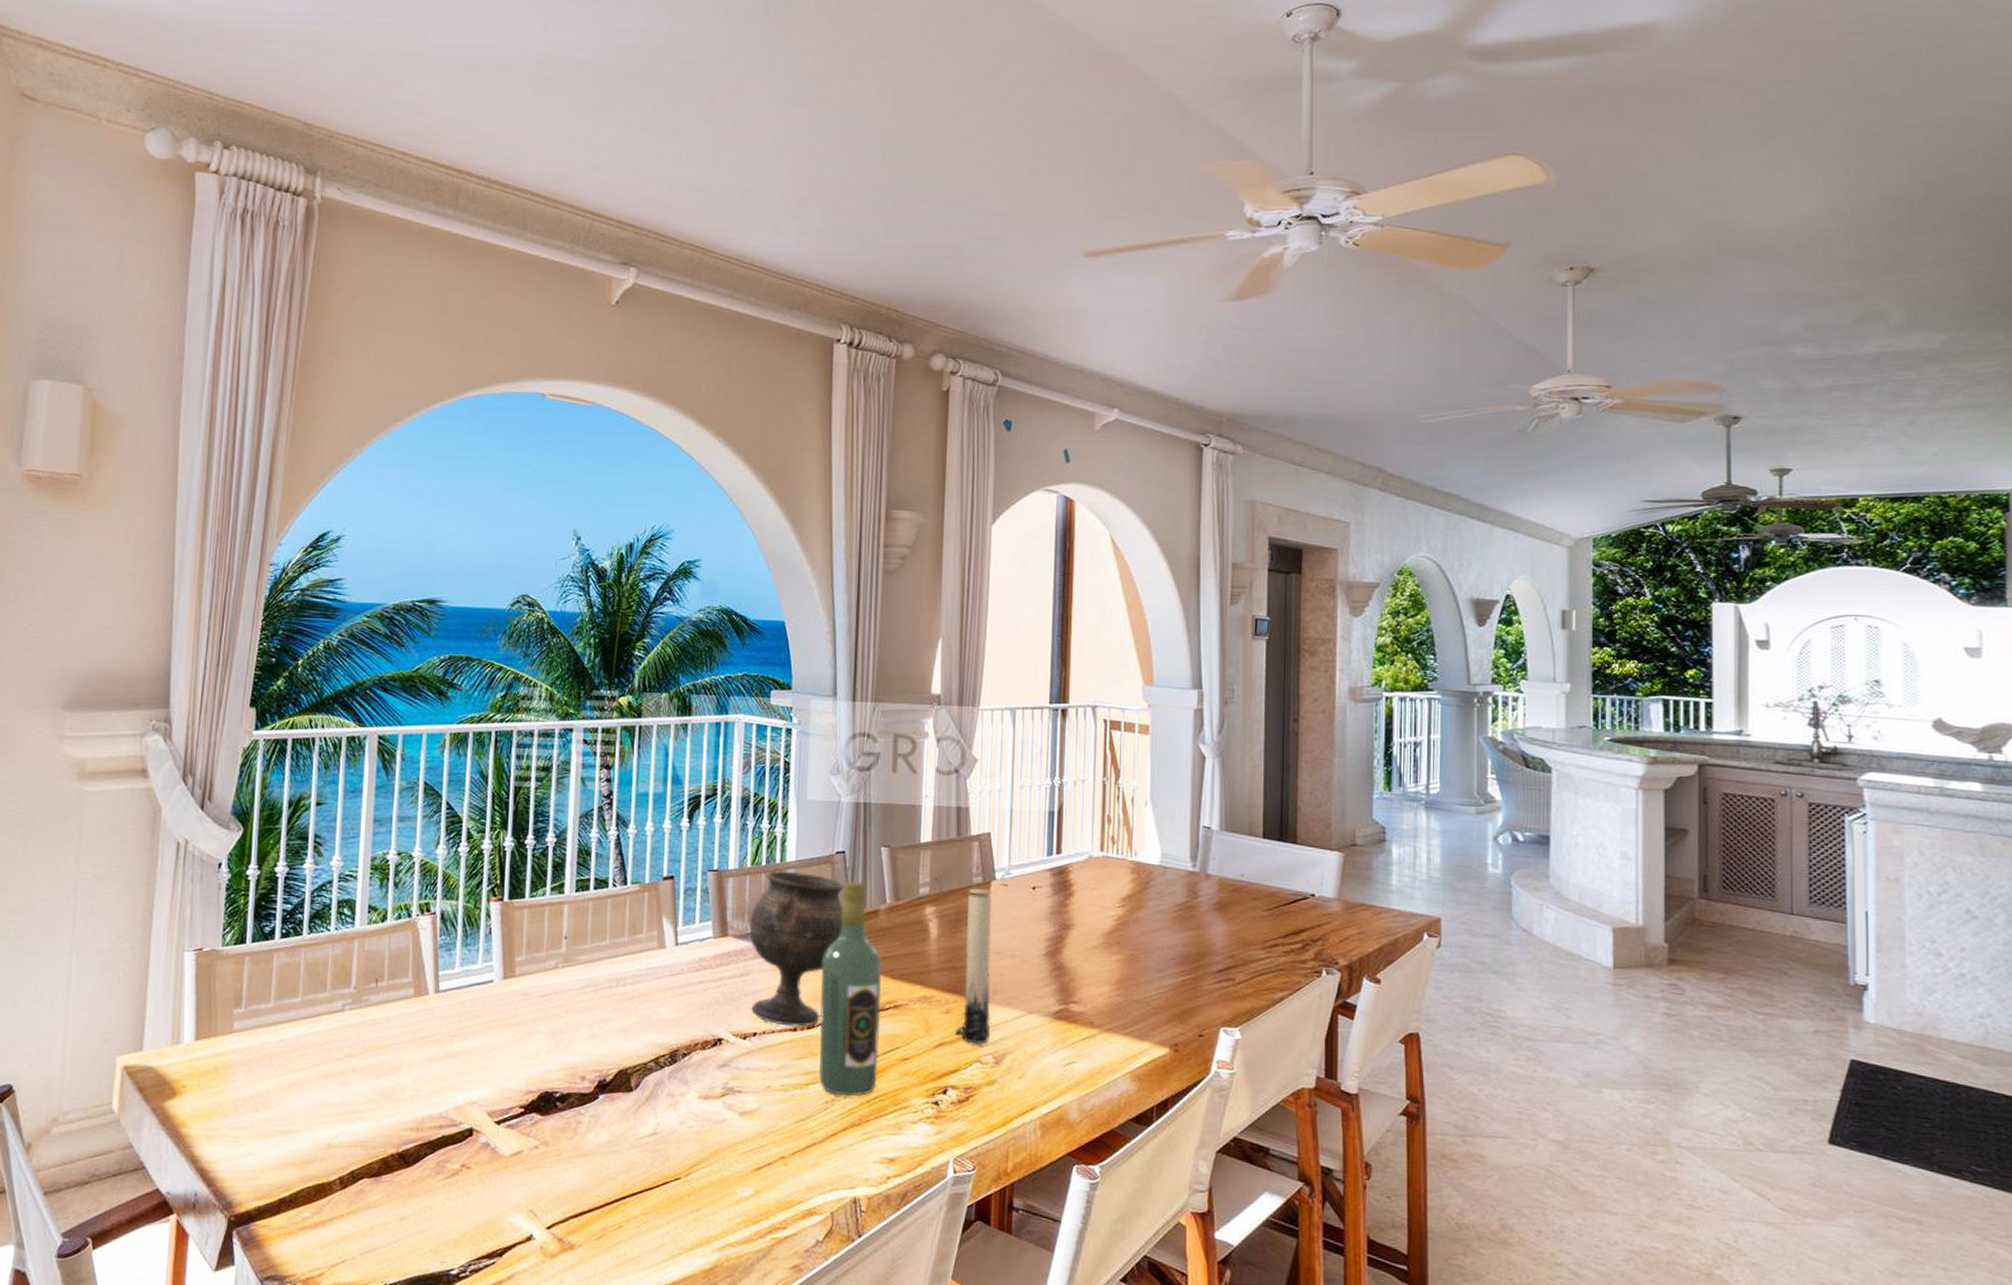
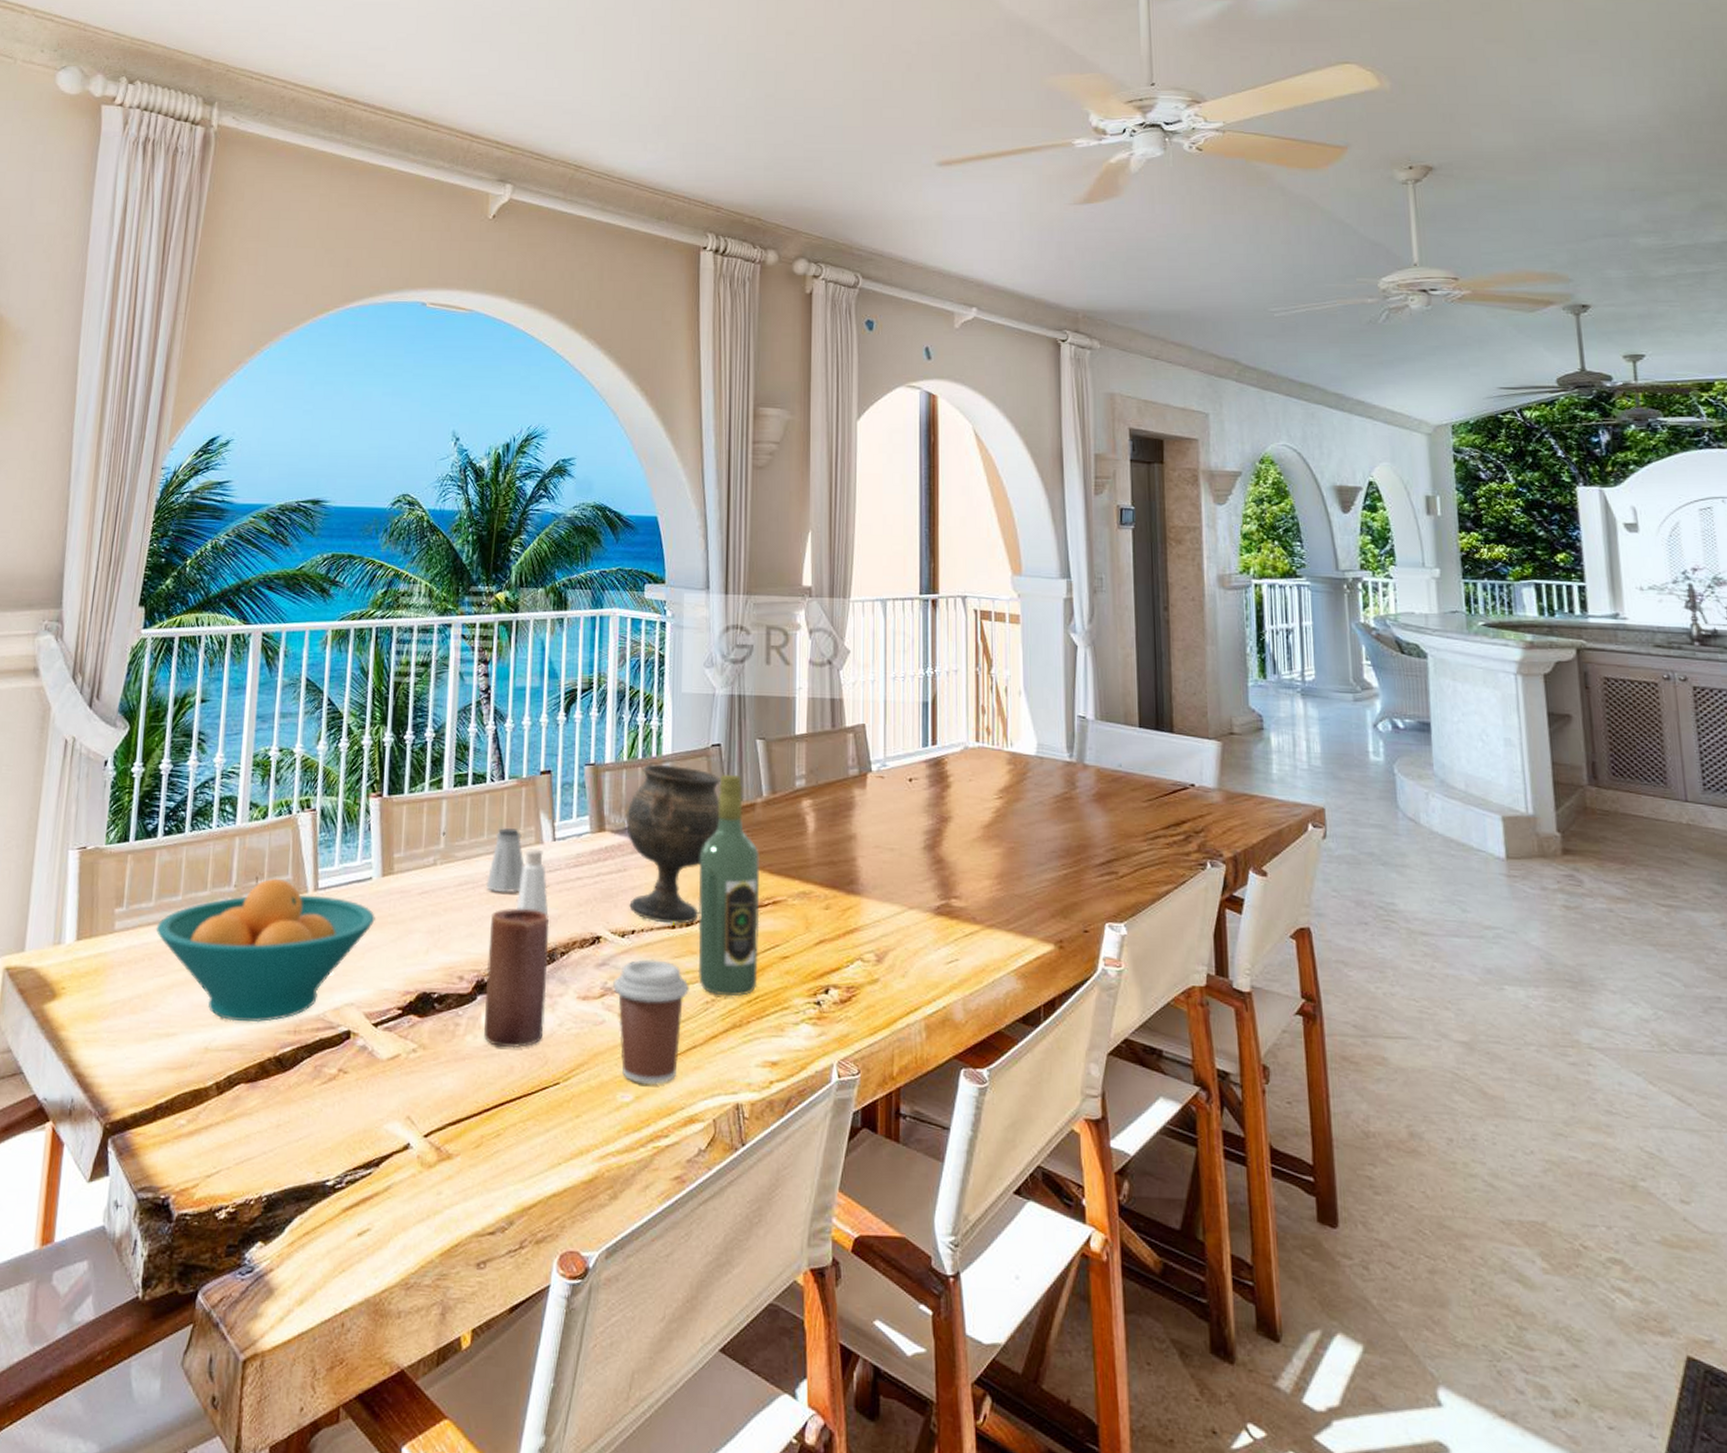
fruit bowl: none [275,980,497,1120] -> present [156,878,375,1023]
candle: none [605,1010,671,1146] -> present [483,908,549,1049]
saltshaker: none [607,931,647,996] -> present [485,827,524,893]
pepper shaker: none [638,952,671,1019] -> present [516,848,549,916]
coffee cup: none [734,1061,809,1180] -> present [613,959,689,1085]
candle: present [956,888,992,1045] -> none [836,780,872,942]

